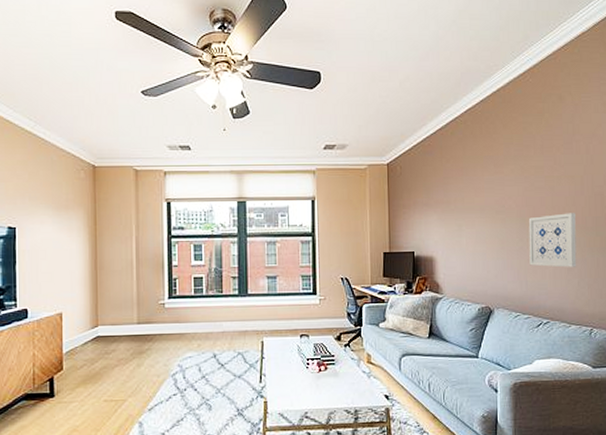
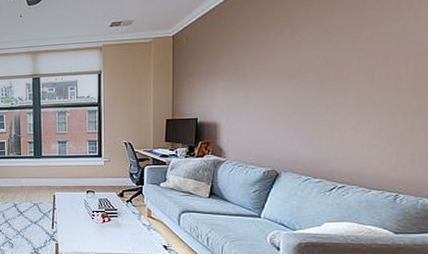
wall art: present [528,213,577,268] -> none [326,74,388,132]

